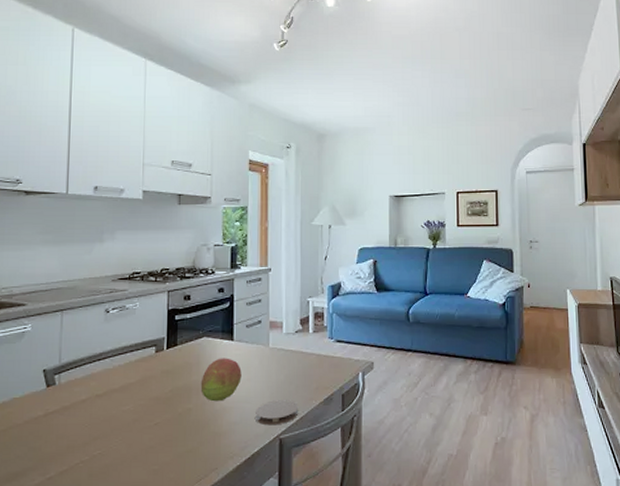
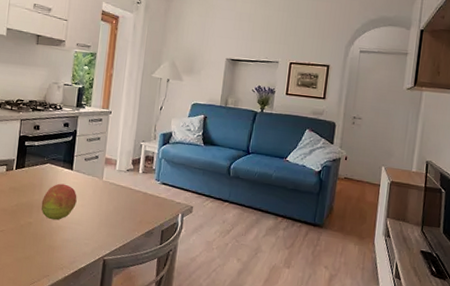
coaster: present [255,400,299,426] -> none [85,226,123,248]

